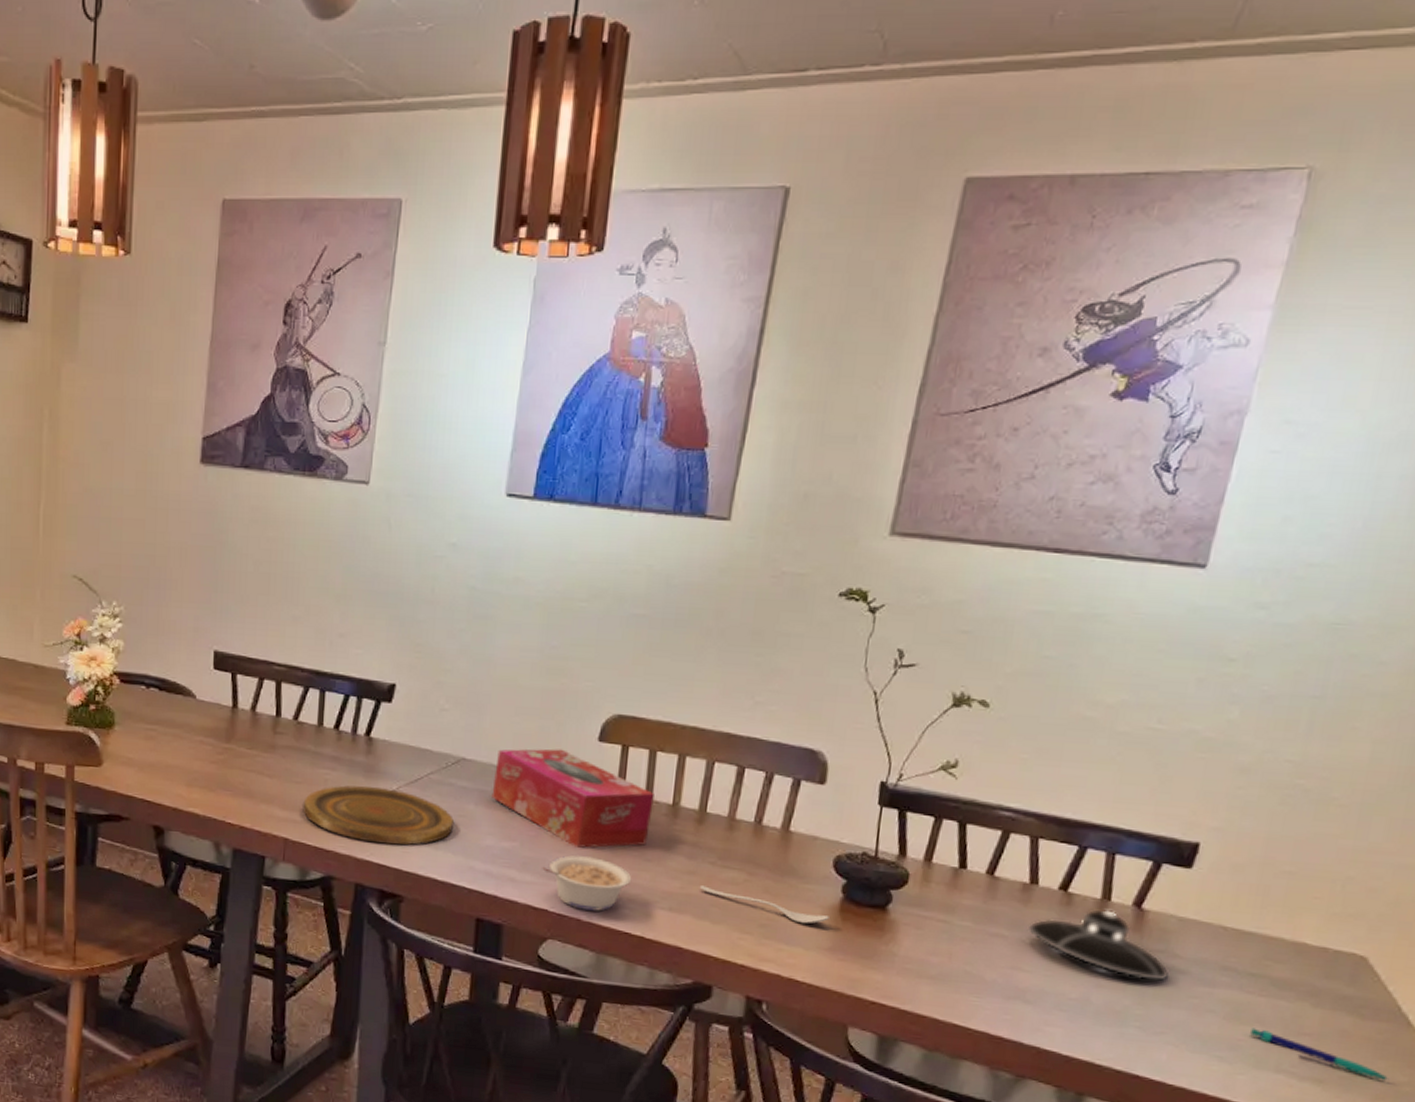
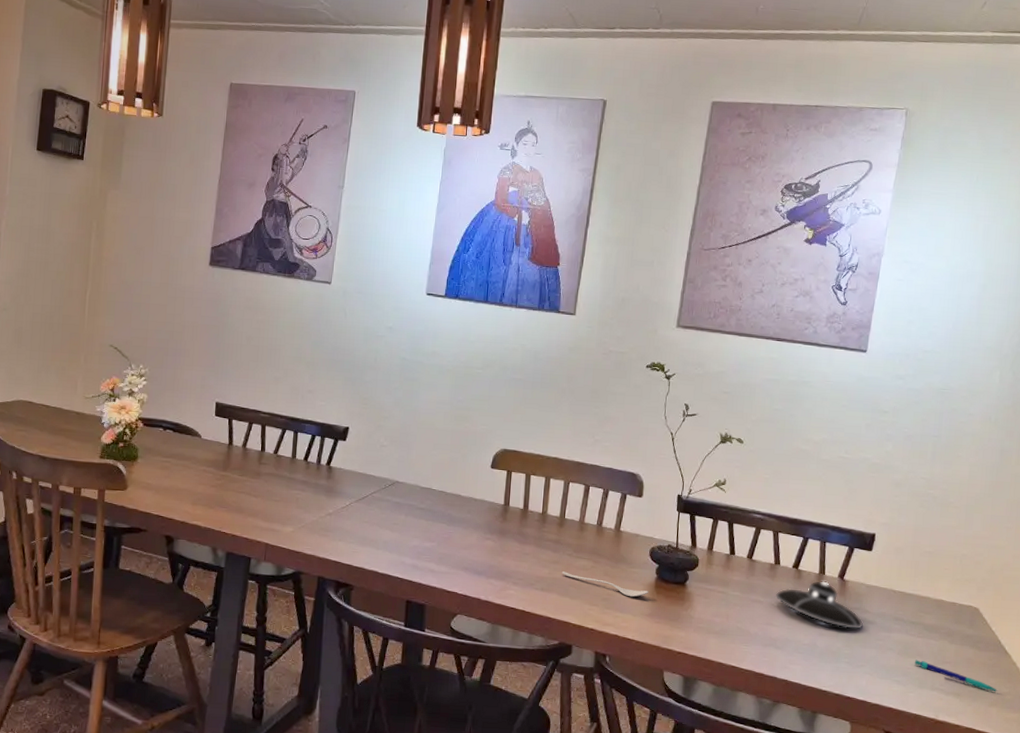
plate: present [303,785,454,846] -> none [280,502,390,547]
tissue box: present [491,749,654,848] -> none [417,474,530,546]
legume: present [542,855,632,911] -> none [453,551,516,592]

